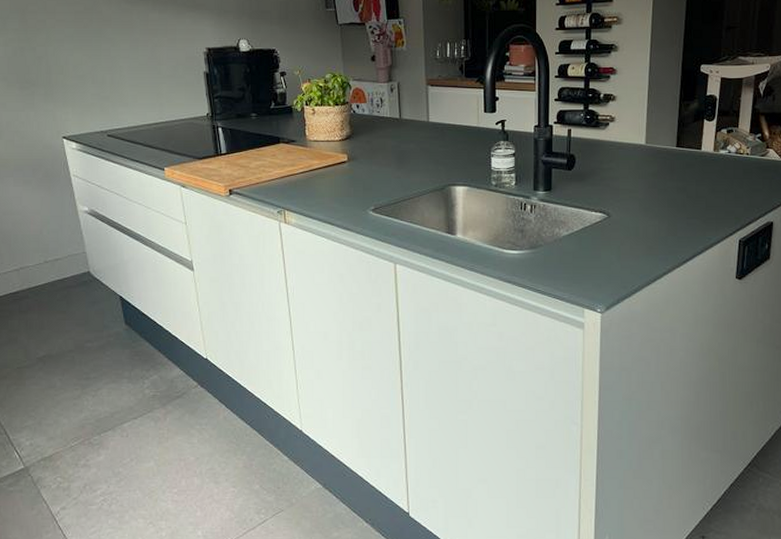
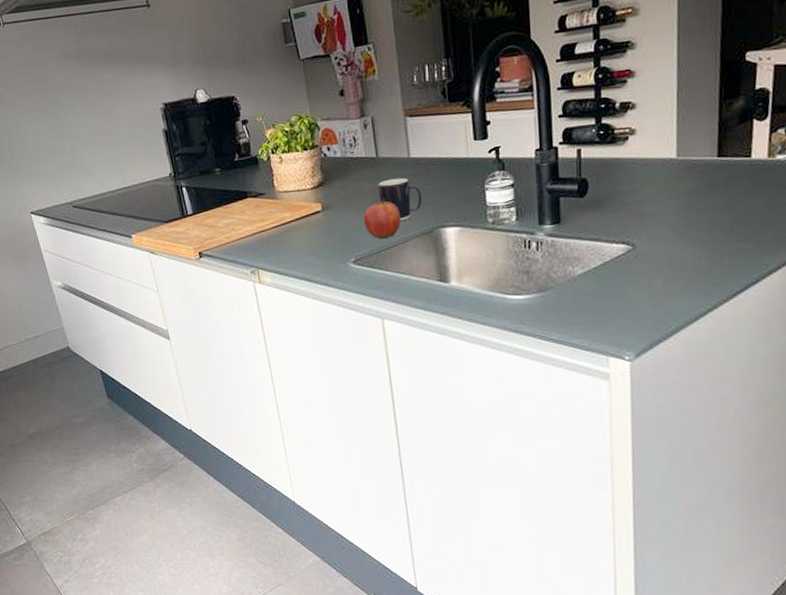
fruit: none [384,156,417,190] -> present [363,199,401,238]
mug: none [398,138,436,177] -> present [377,177,422,222]

